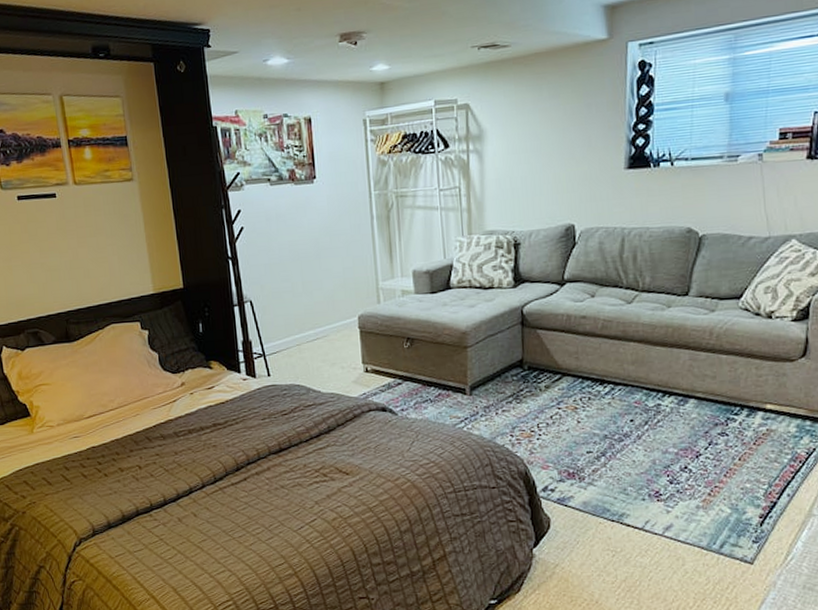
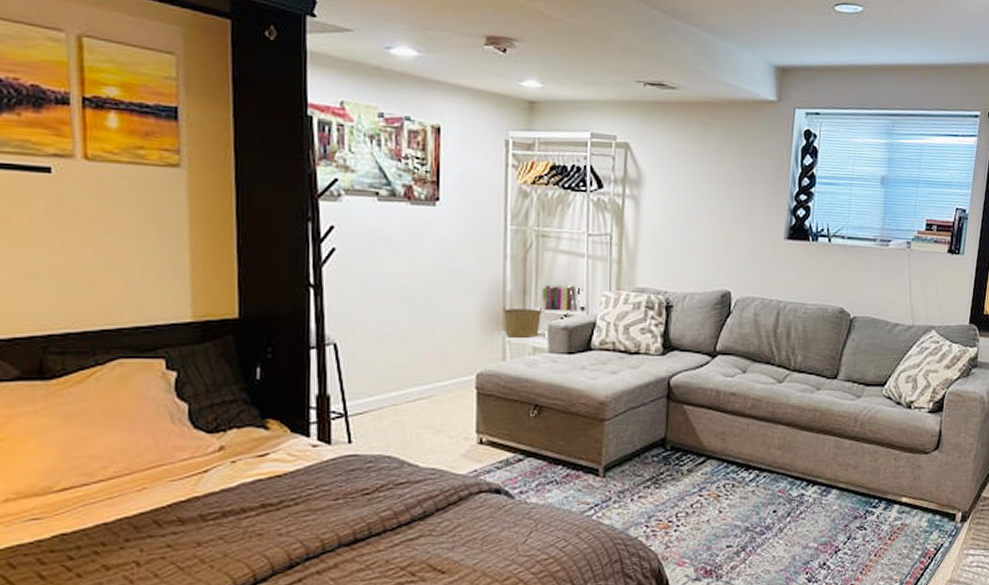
basket: none [373,257,406,284] -> present [502,307,541,338]
books: none [404,234,443,259] -> present [541,284,586,312]

